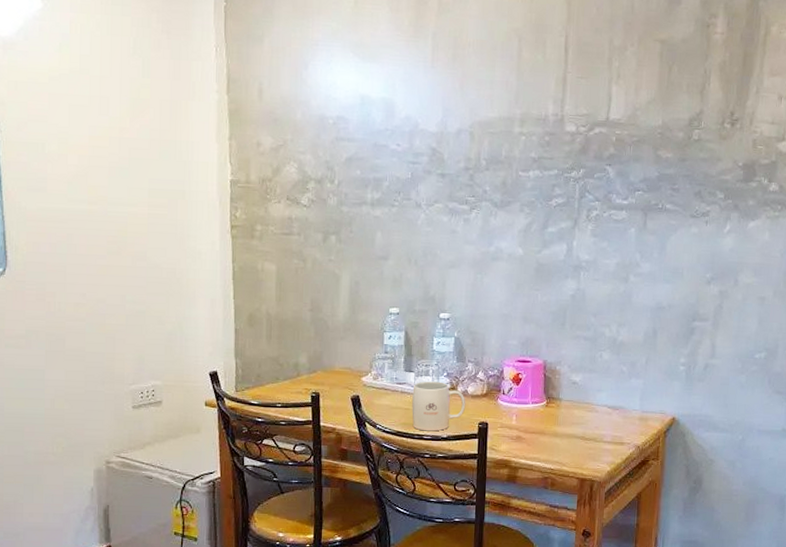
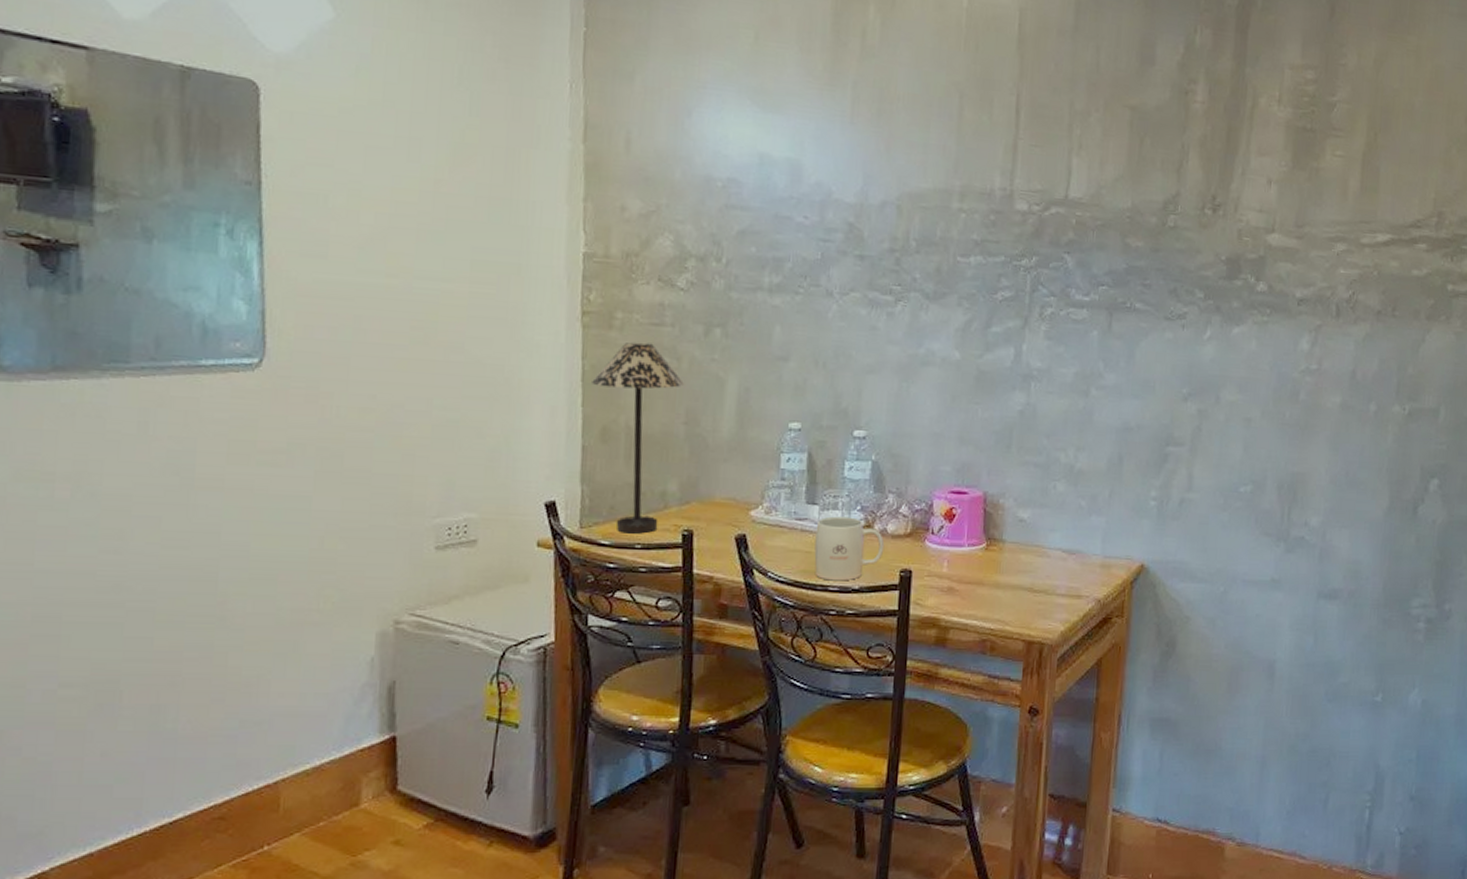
table lamp: none [240,248,309,396] -> present [592,342,684,534]

